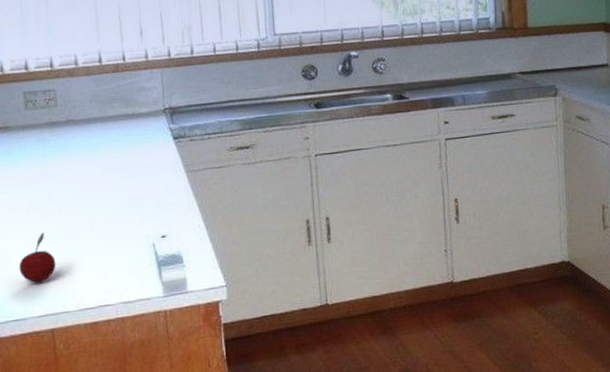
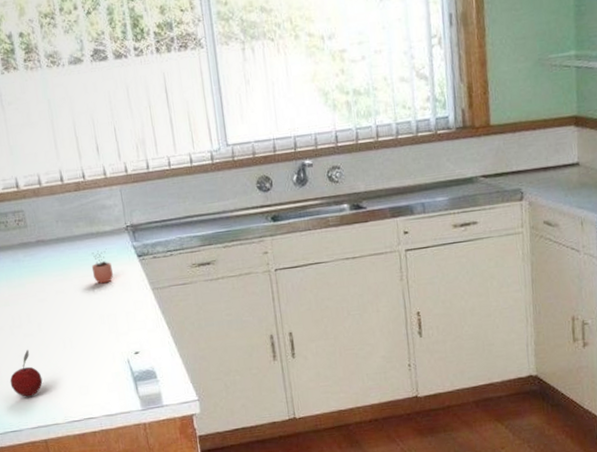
cocoa: none [123,130,145,165] -> present [91,248,113,284]

